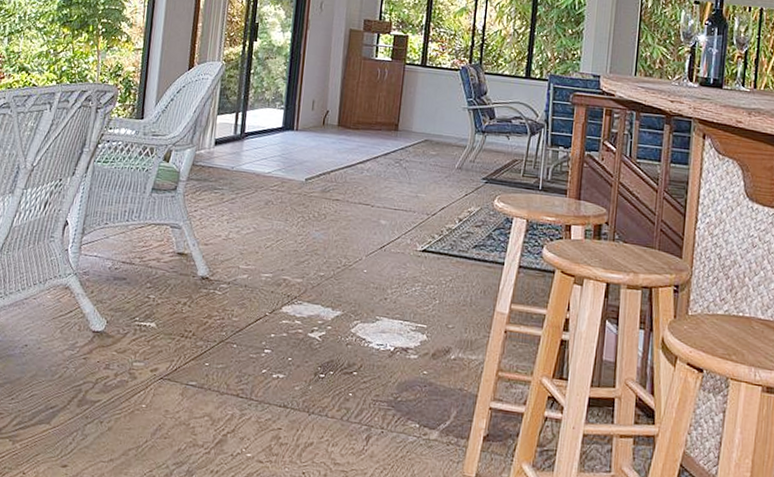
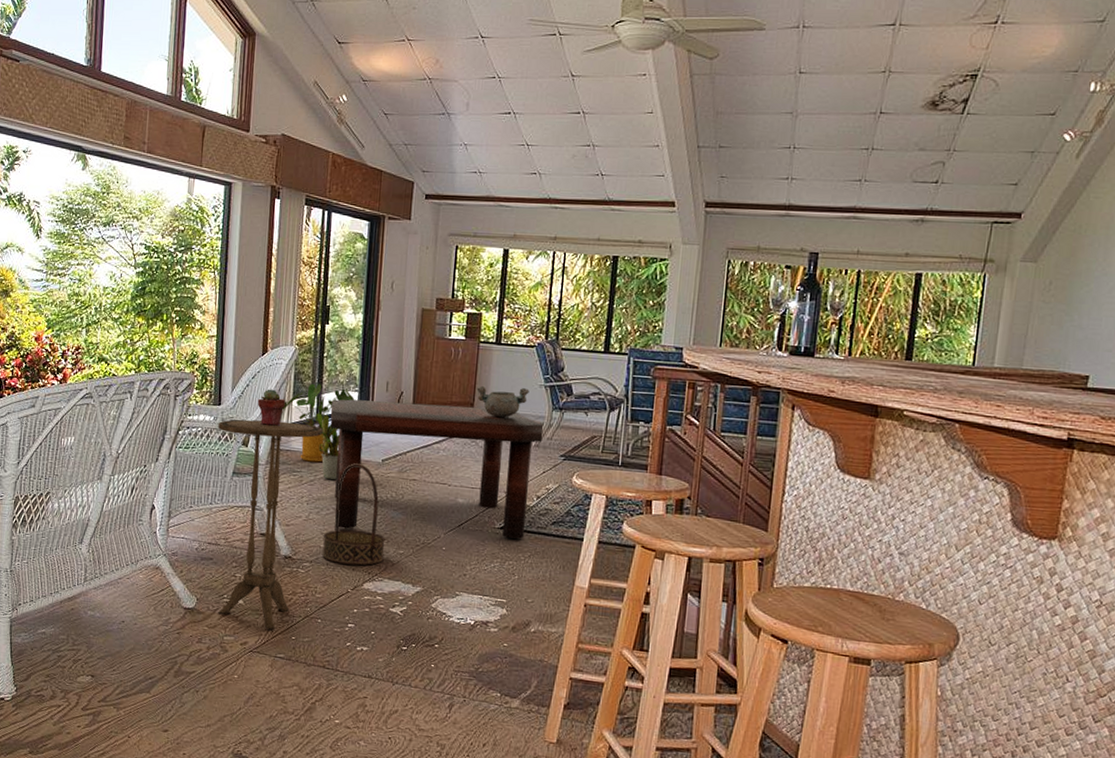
side table: none [129,134,247,355] -> present [218,419,323,630]
potted succulent: none [181,104,210,142] -> present [257,389,286,426]
house plant: none [206,100,281,180] -> present [282,383,355,463]
potted plant: none [226,130,263,199] -> present [302,413,340,481]
basket: none [241,182,306,288] -> present [322,463,385,566]
coffee table: none [254,116,467,263] -> present [330,399,544,539]
decorative bowl: none [401,107,453,140] -> present [477,386,530,418]

